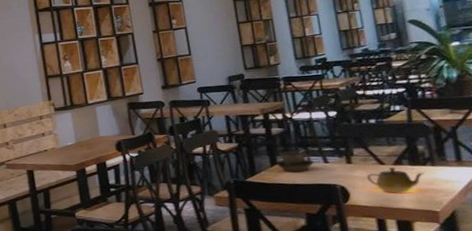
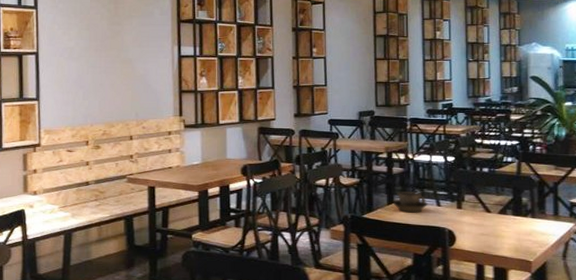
teapot: present [367,167,425,193] -> none [474,216,525,241]

